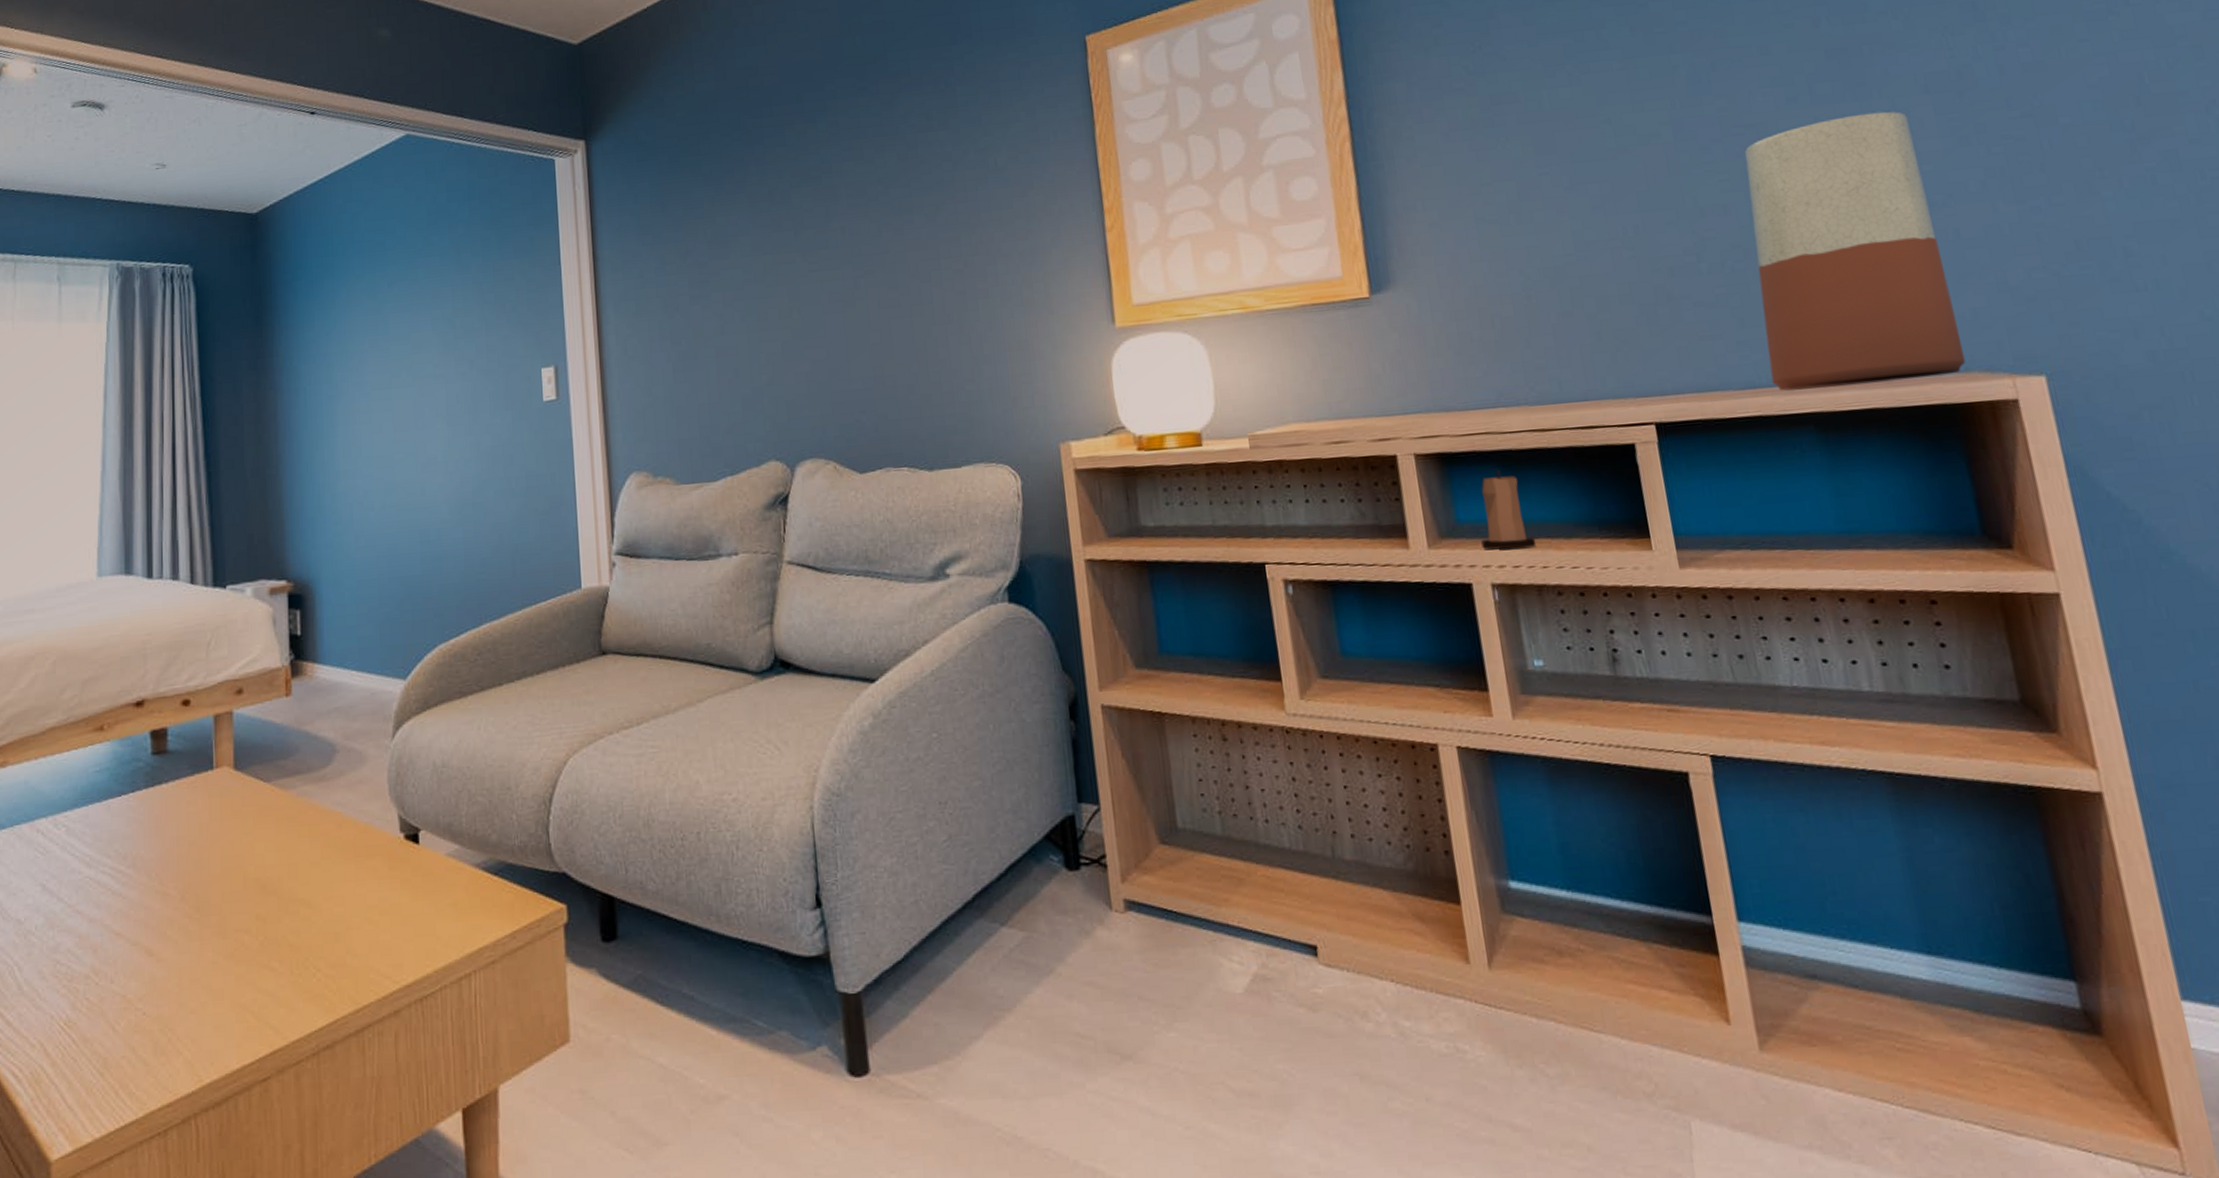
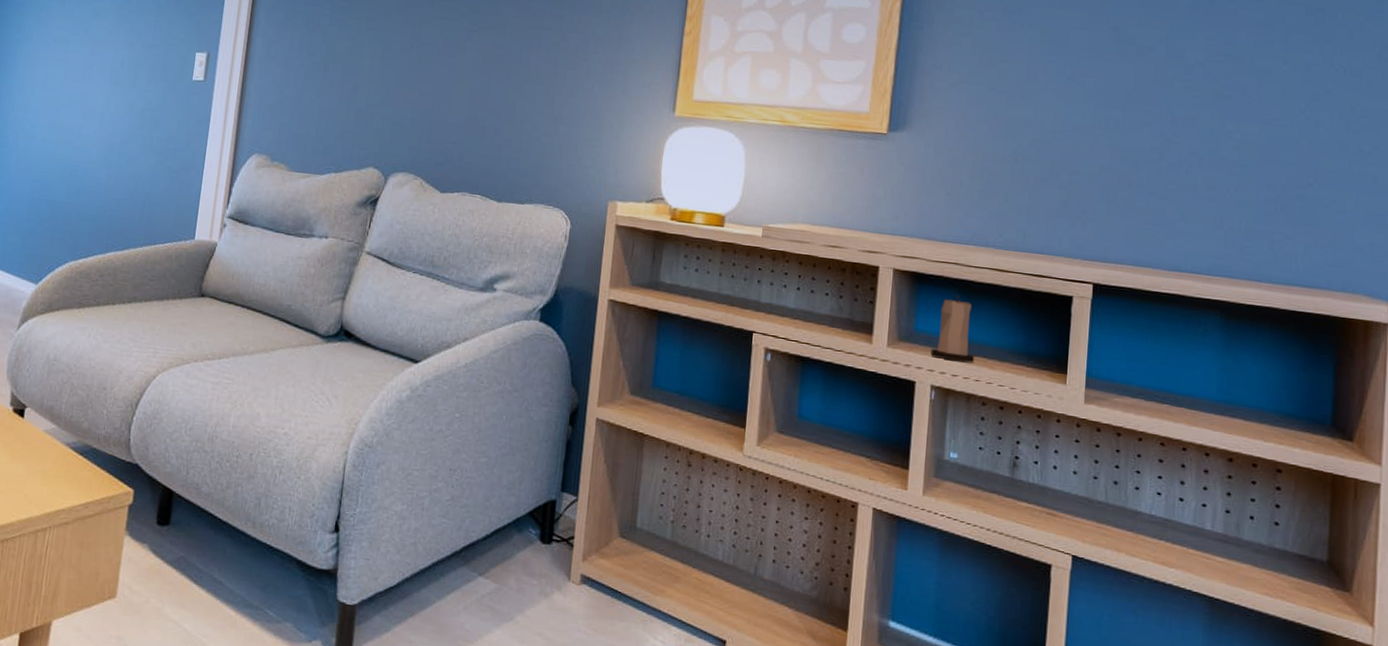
vase: present [1744,111,1966,391] -> none [1195,65,1359,293]

